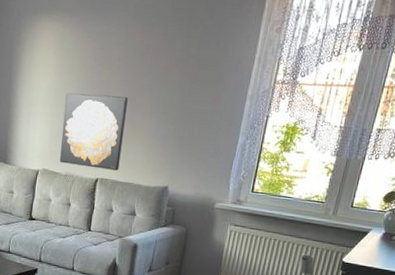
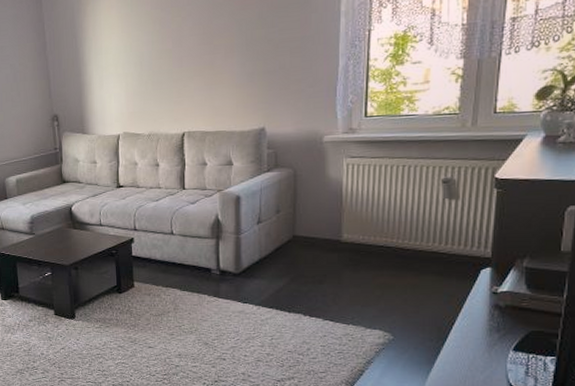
wall art: present [59,93,128,171] -> none [137,42,206,123]

